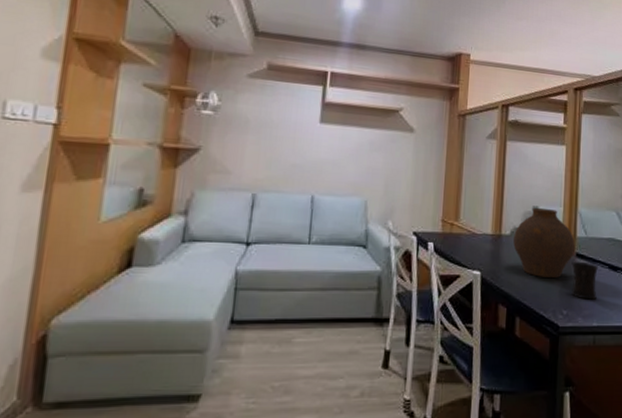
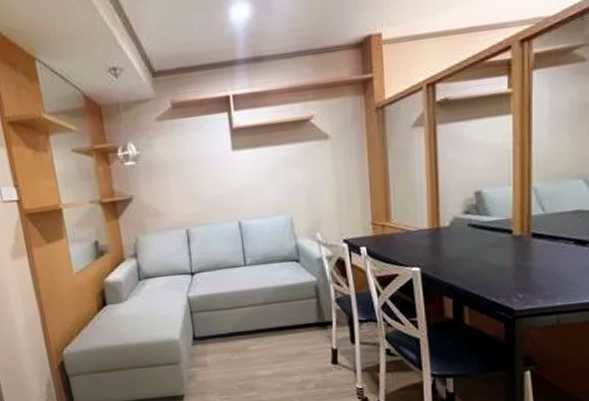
vase: present [513,208,575,278] -> none [454,190,529,265]
mug: present [571,261,598,300] -> none [527,241,561,281]

